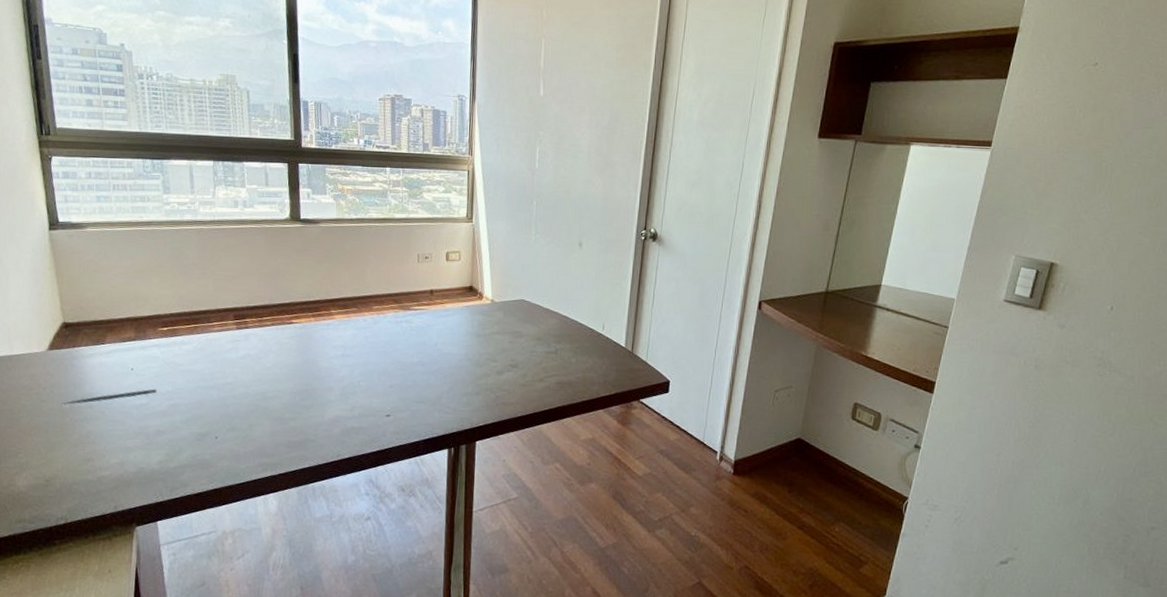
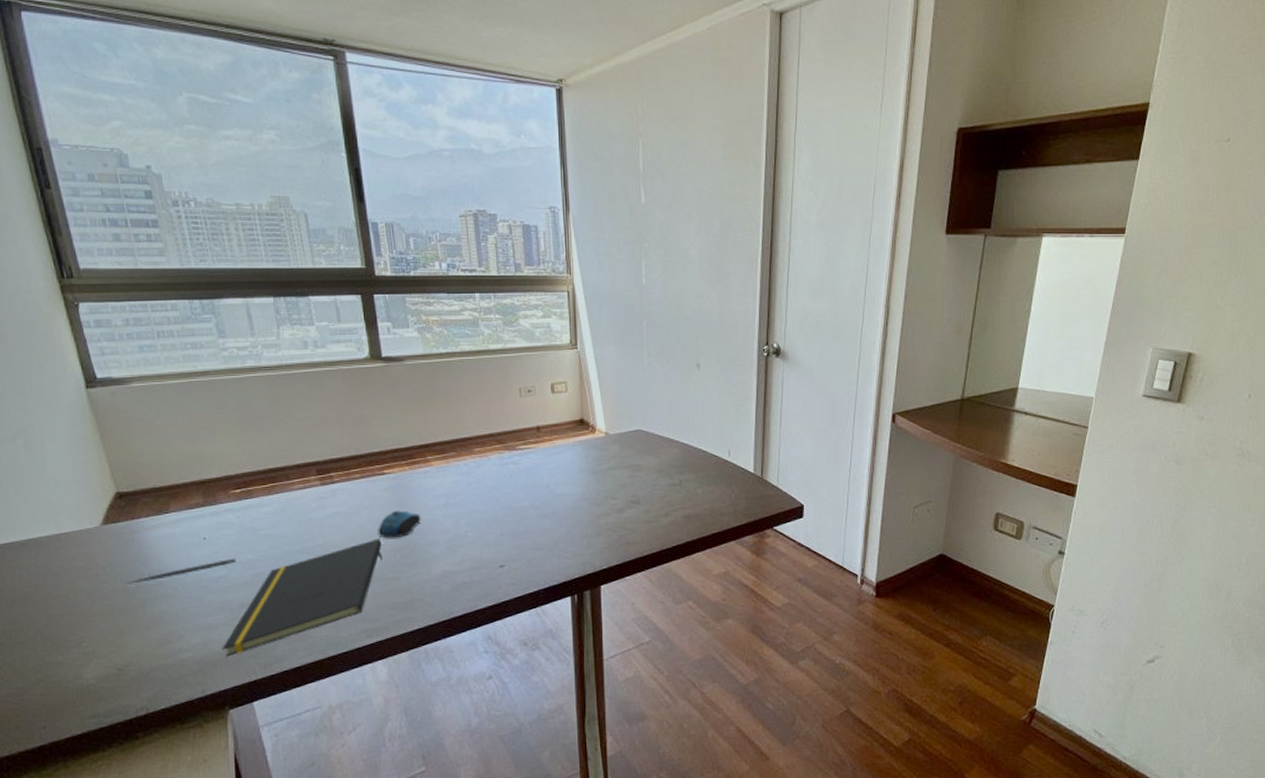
notepad: none [136,381,284,478] -> present [222,538,383,657]
computer mouse: none [281,357,321,382] -> present [378,510,421,538]

